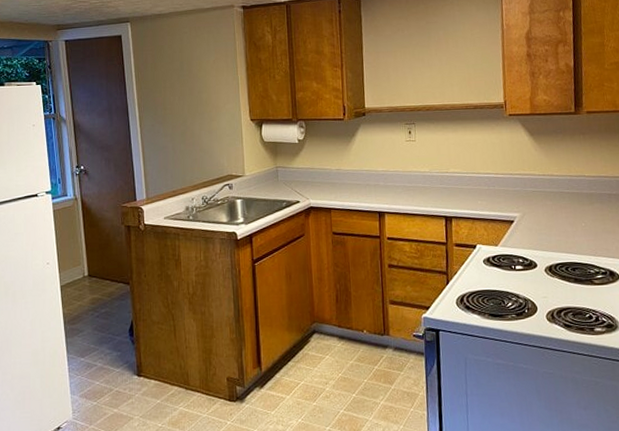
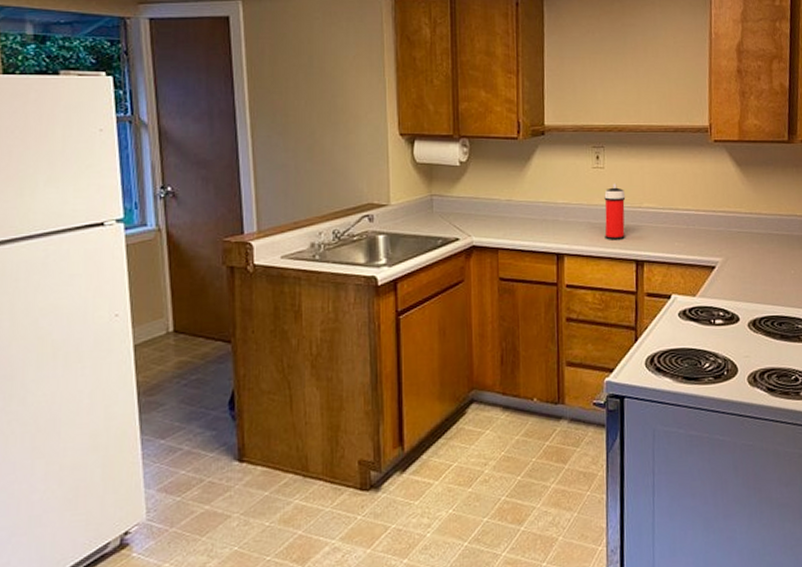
spray can: none [416,153,435,200] -> present [604,183,626,240]

